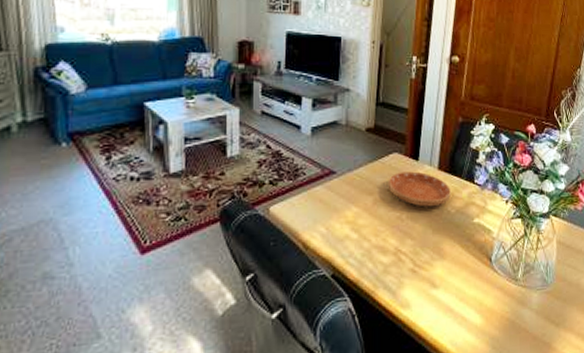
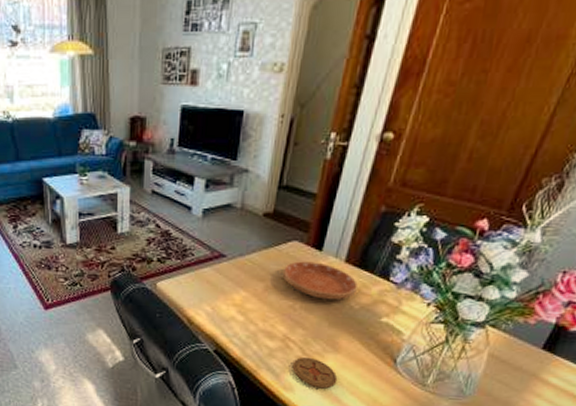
coaster: none [406,267,447,300] -> present [292,357,338,389]

